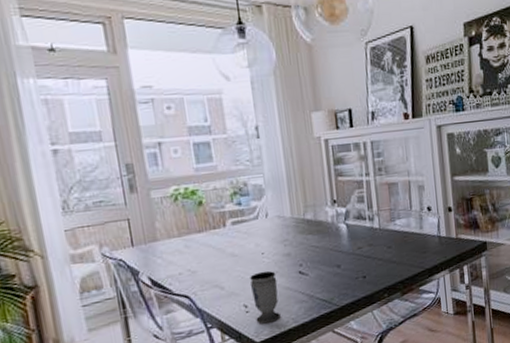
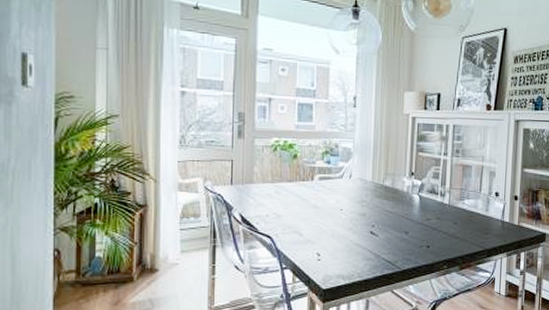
cup: present [250,271,281,324] -> none [325,226,350,273]

